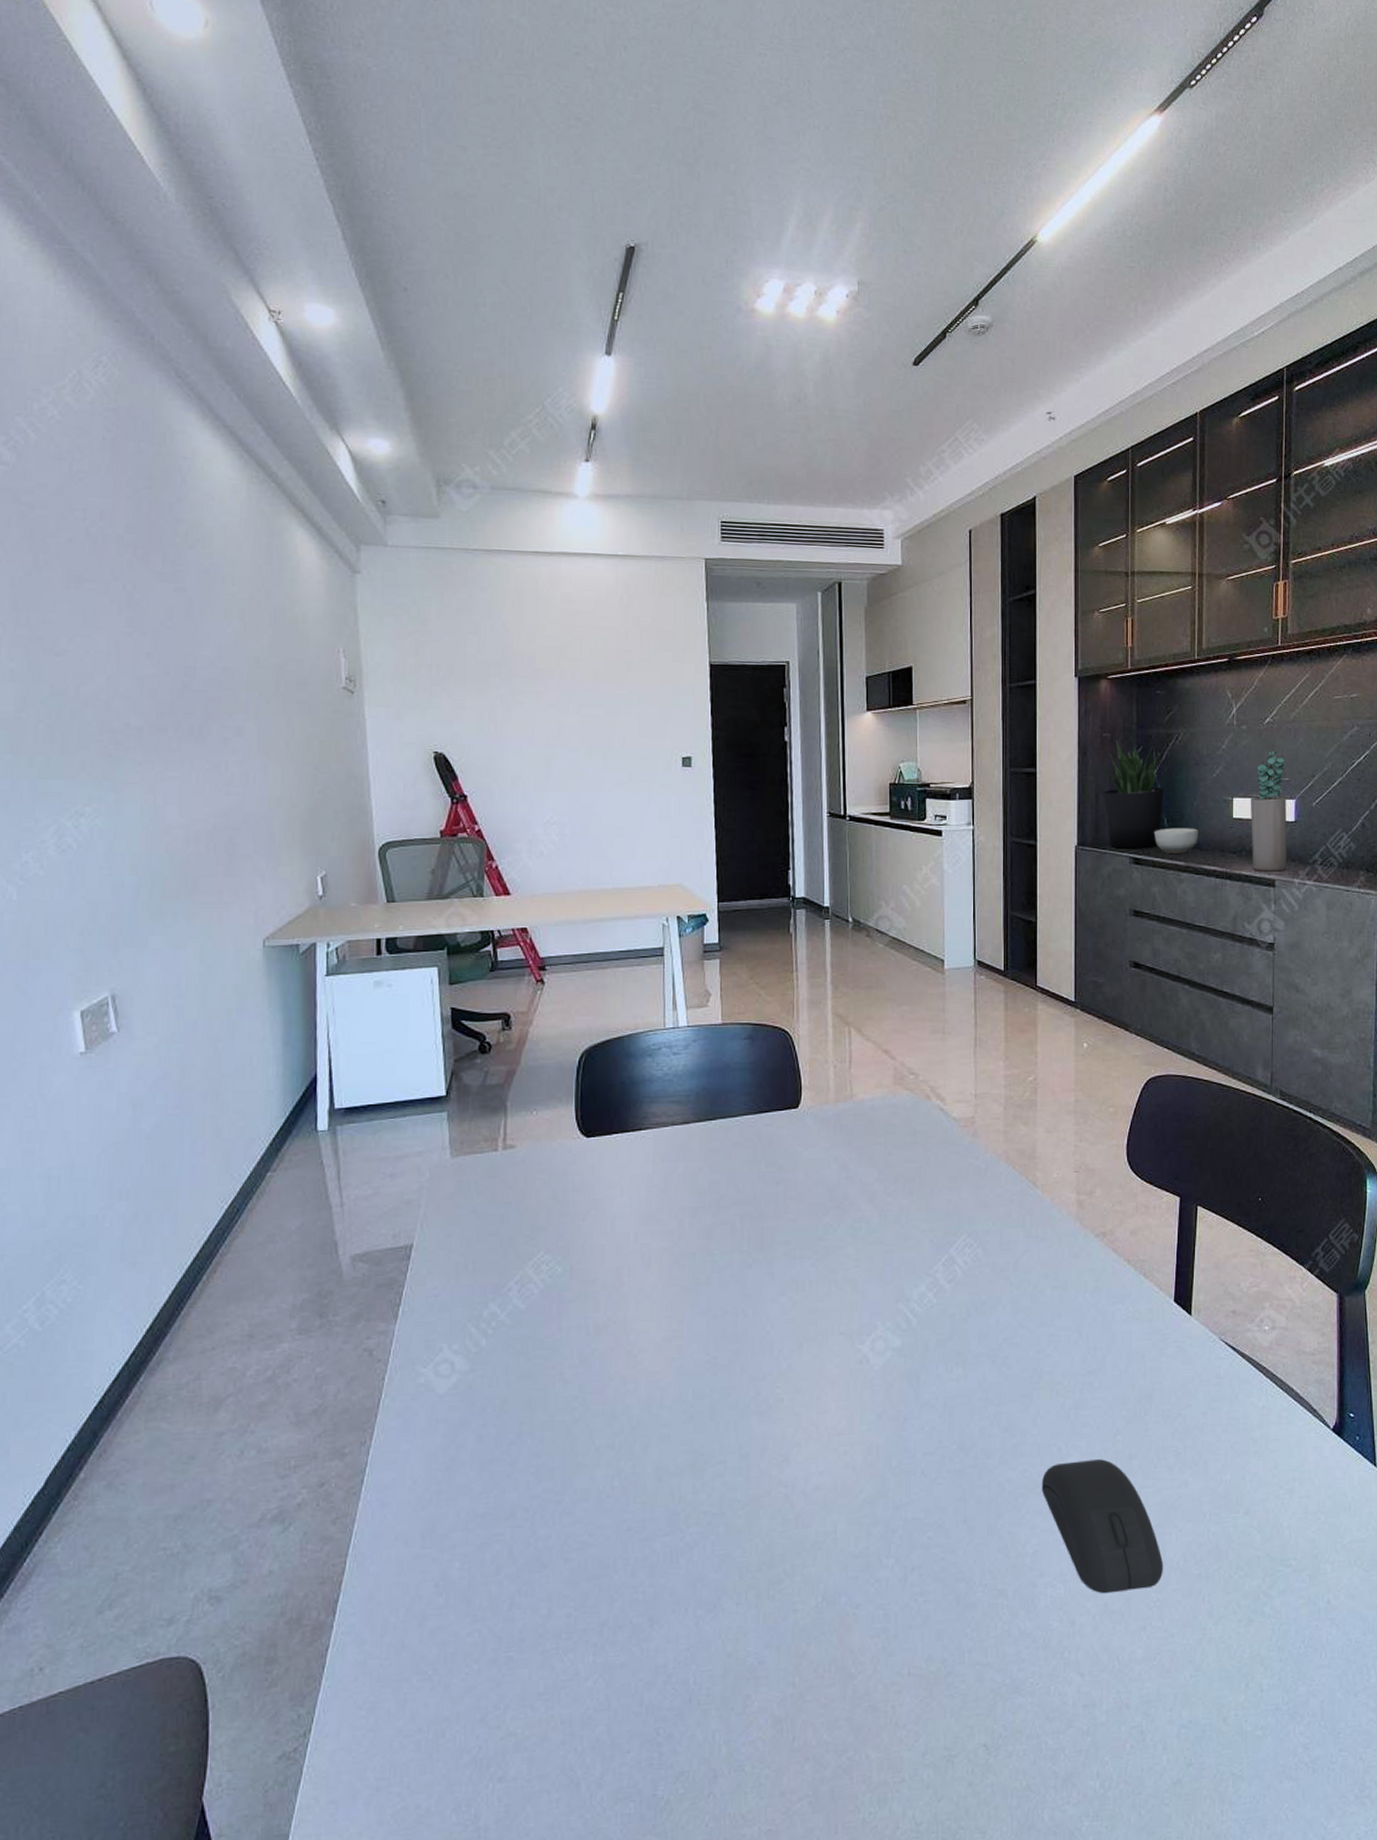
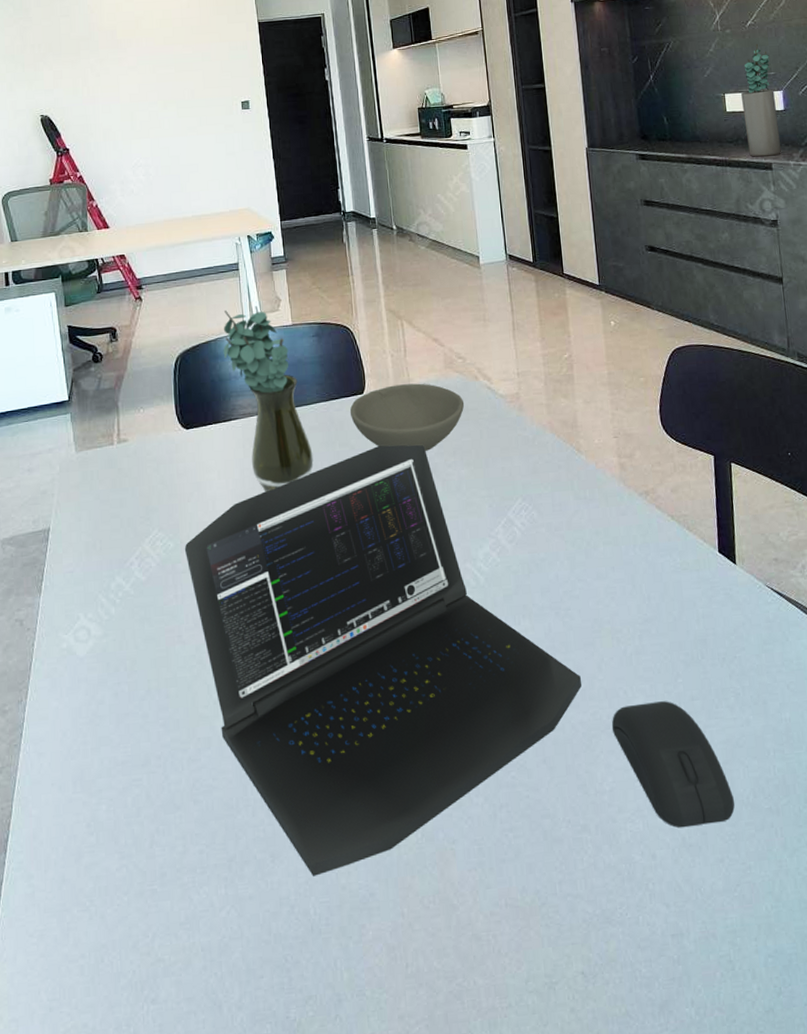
laptop: none [574,1168,1013,1643] -> present [184,444,582,877]
vase: none [637,999,734,1214] -> present [223,306,314,492]
bowl: none [780,1099,913,1176] -> present [349,383,465,451]
planter: present [1103,740,1164,849] -> none [604,53,662,148]
bowl: present [1153,828,1199,854] -> none [655,124,697,148]

